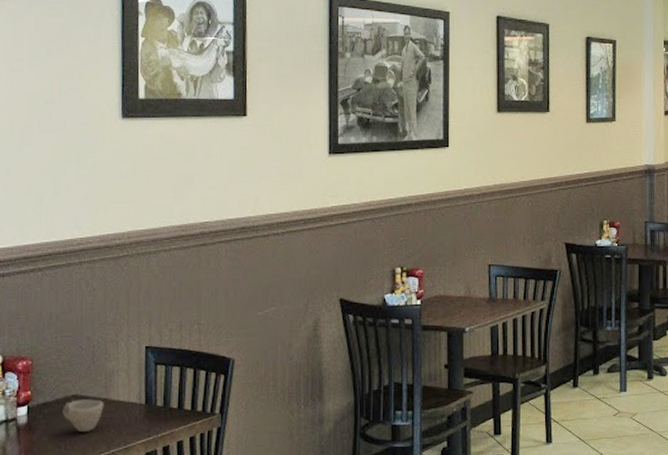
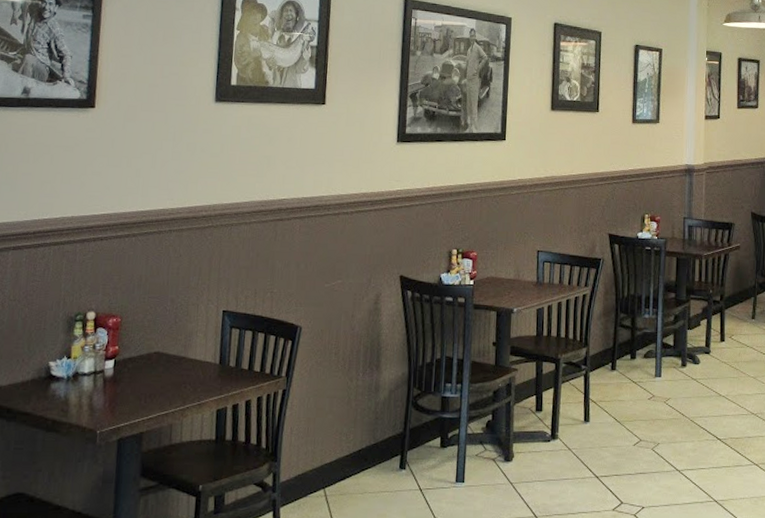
cup: present [62,399,104,433] -> none [145,356,183,388]

